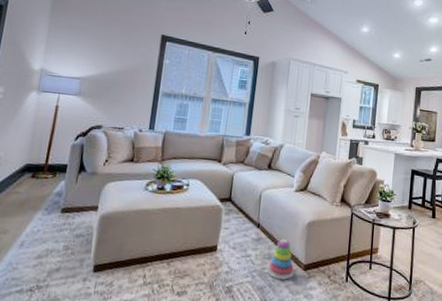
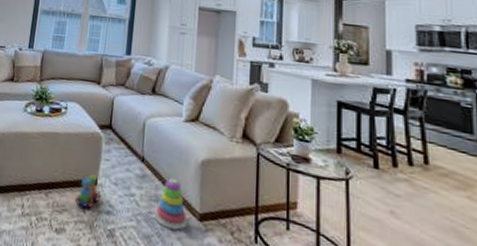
toy train: none [196,242,220,271] -> present [75,174,101,208]

